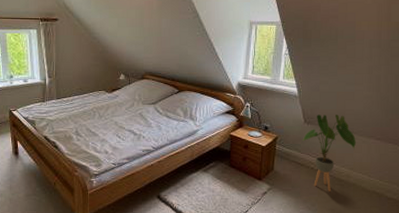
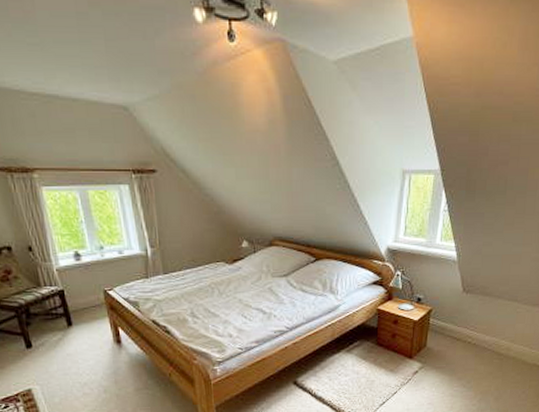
house plant: present [302,114,356,191] -> none [459,281,519,367]

